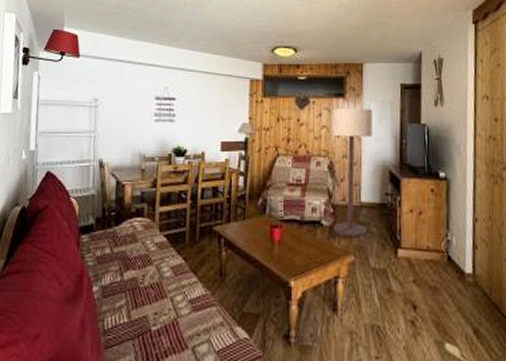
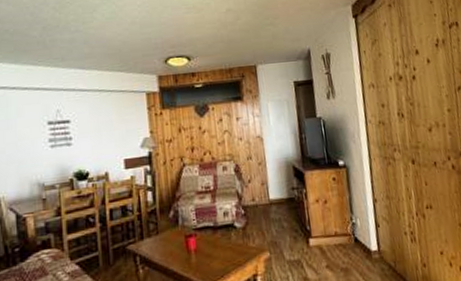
floor lamp: present [331,108,374,237] -> none [231,109,279,235]

